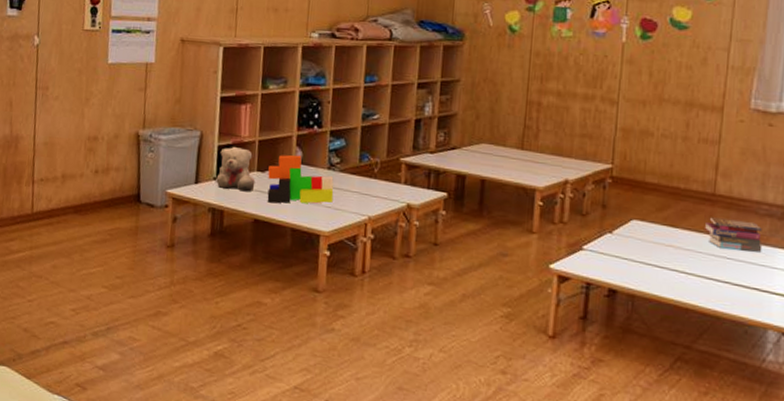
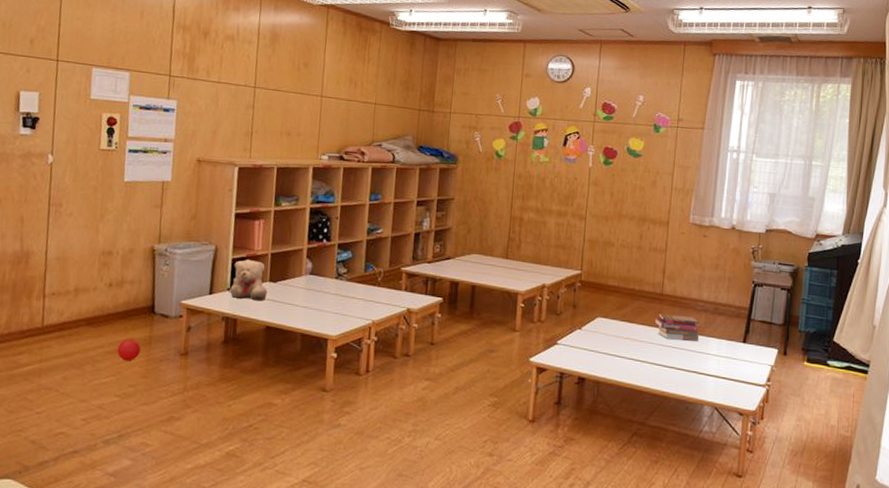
ball: none [104,228,127,252] -> present [117,339,141,361]
toy blocks: present [267,155,334,204] -> none [278,266,341,311]

